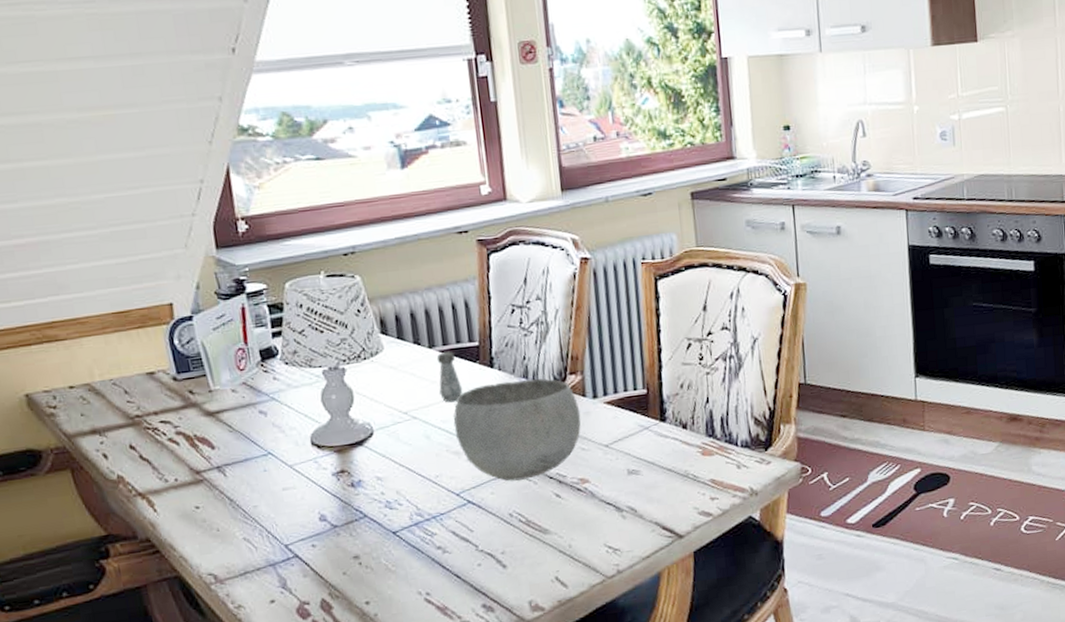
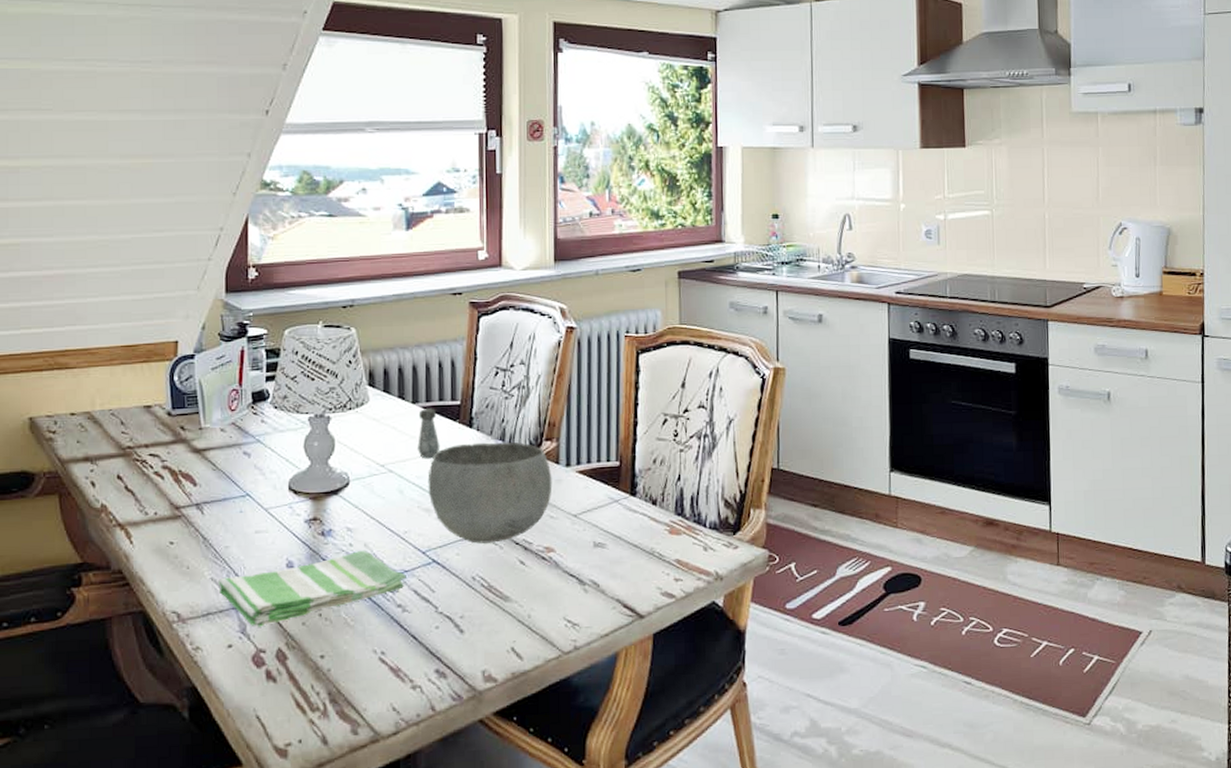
dish towel: none [251,497,443,581] -> present [218,550,406,627]

